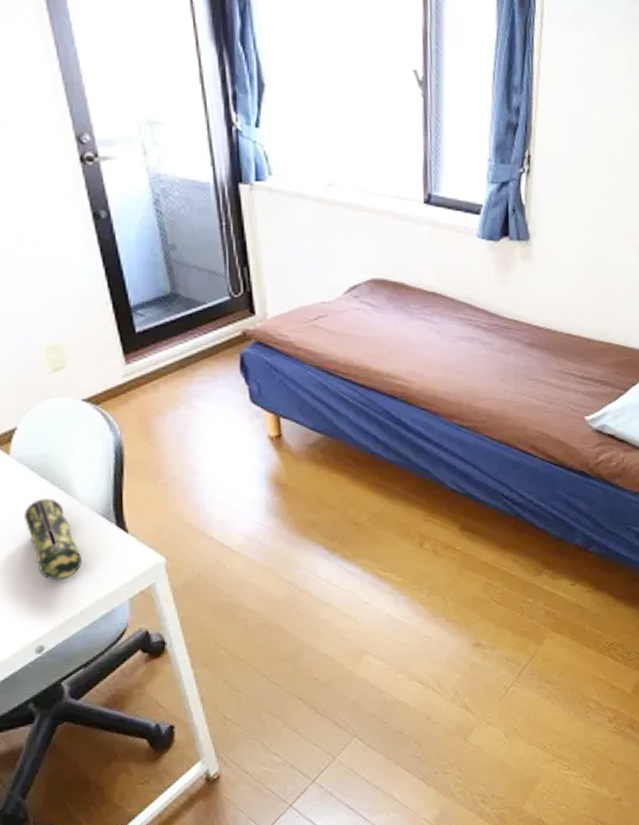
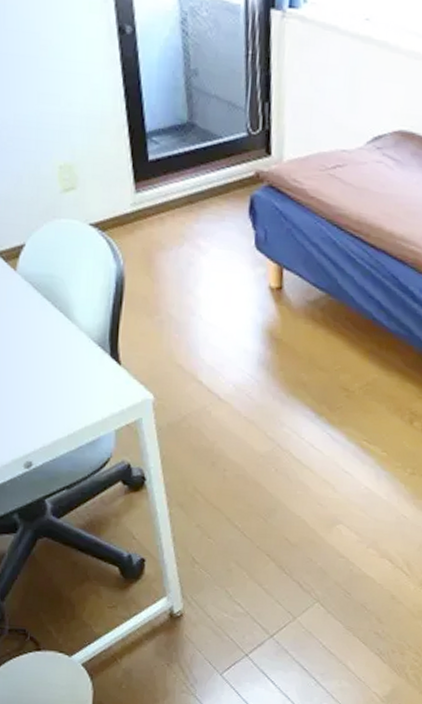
pencil case: present [24,498,83,581] -> none [25,319,76,402]

